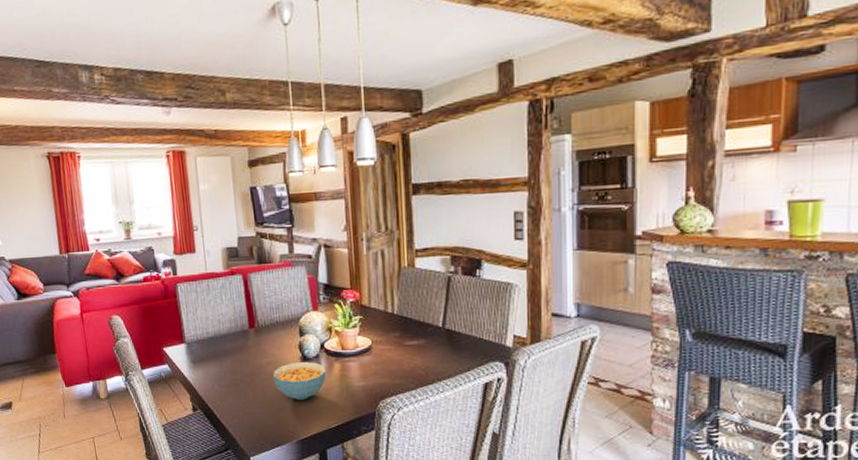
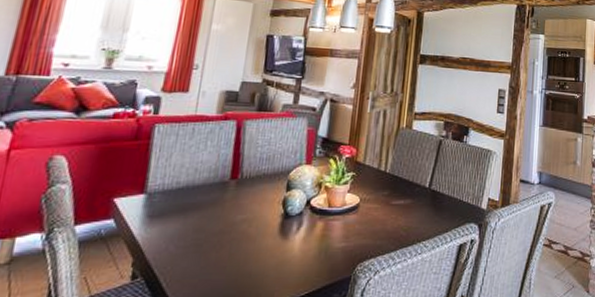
cereal bowl: present [273,361,327,400] -> none [245,218,308,263]

